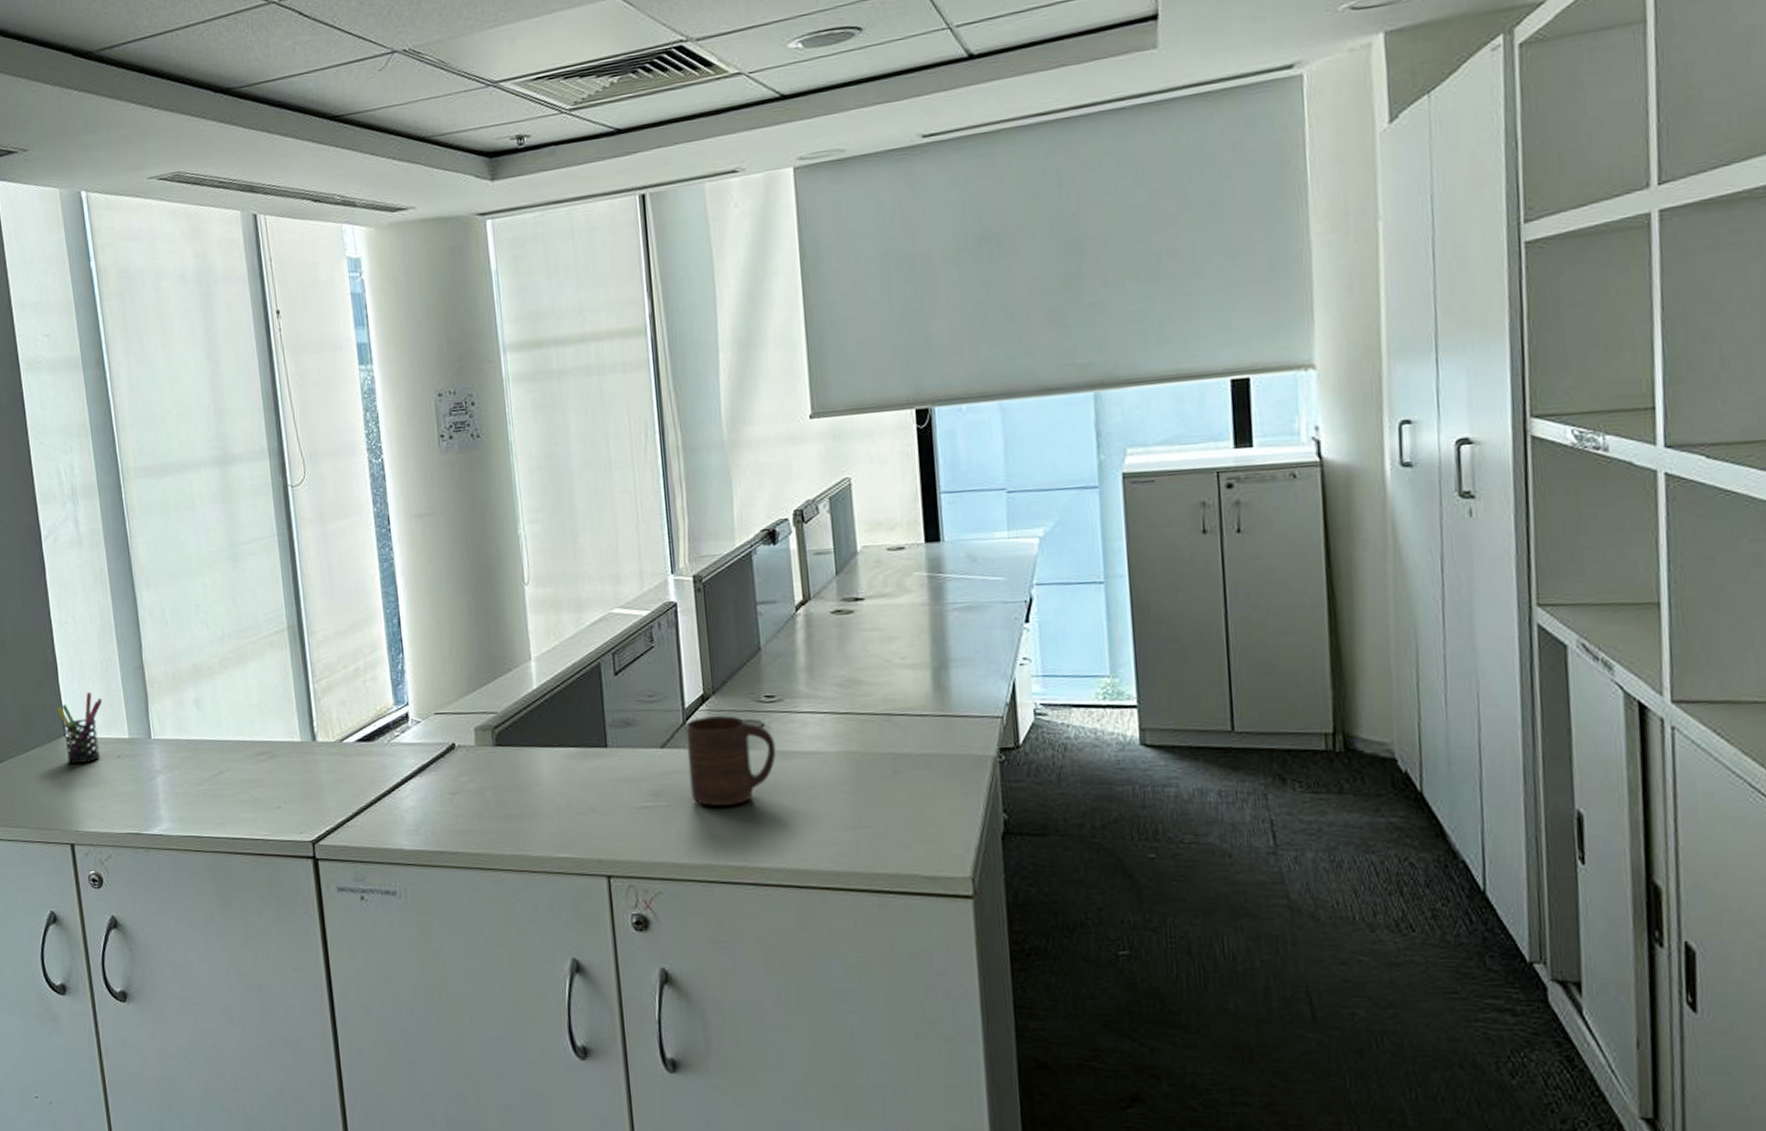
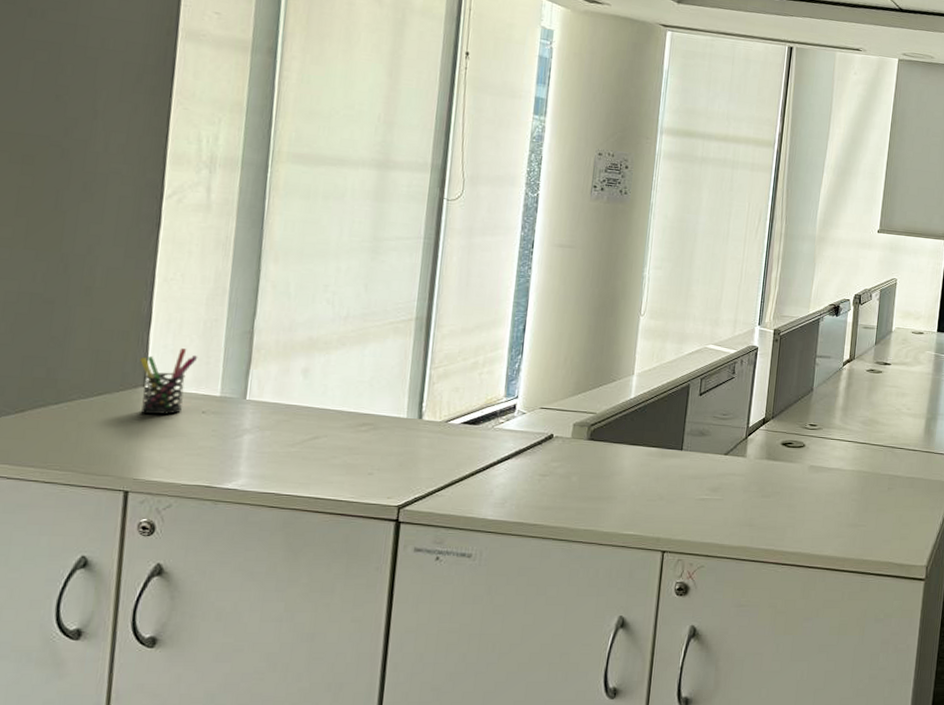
cup: present [685,716,777,807] -> none [740,435,811,504]

